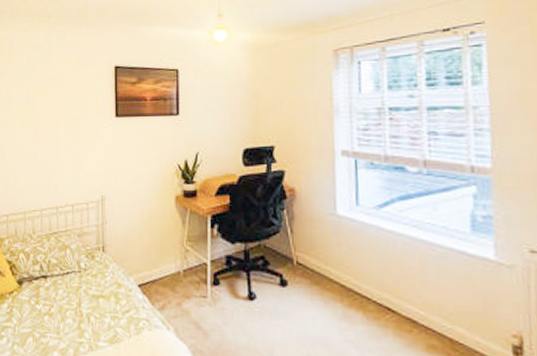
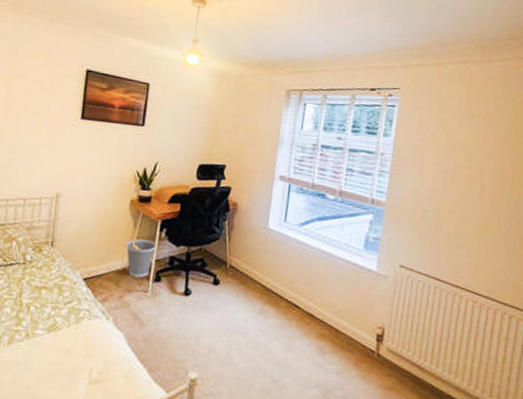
wastebasket: none [177,237,210,282] -> present [126,238,157,278]

